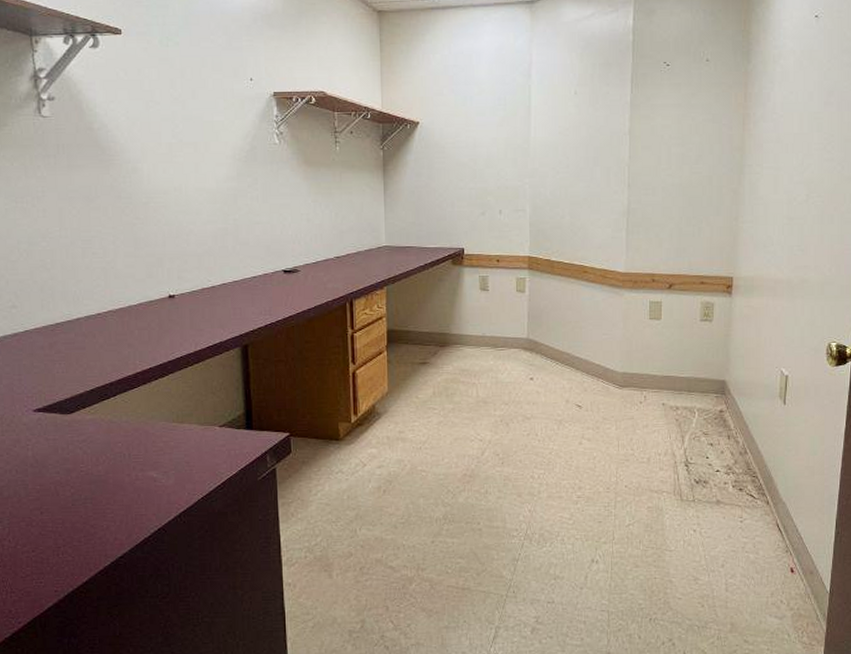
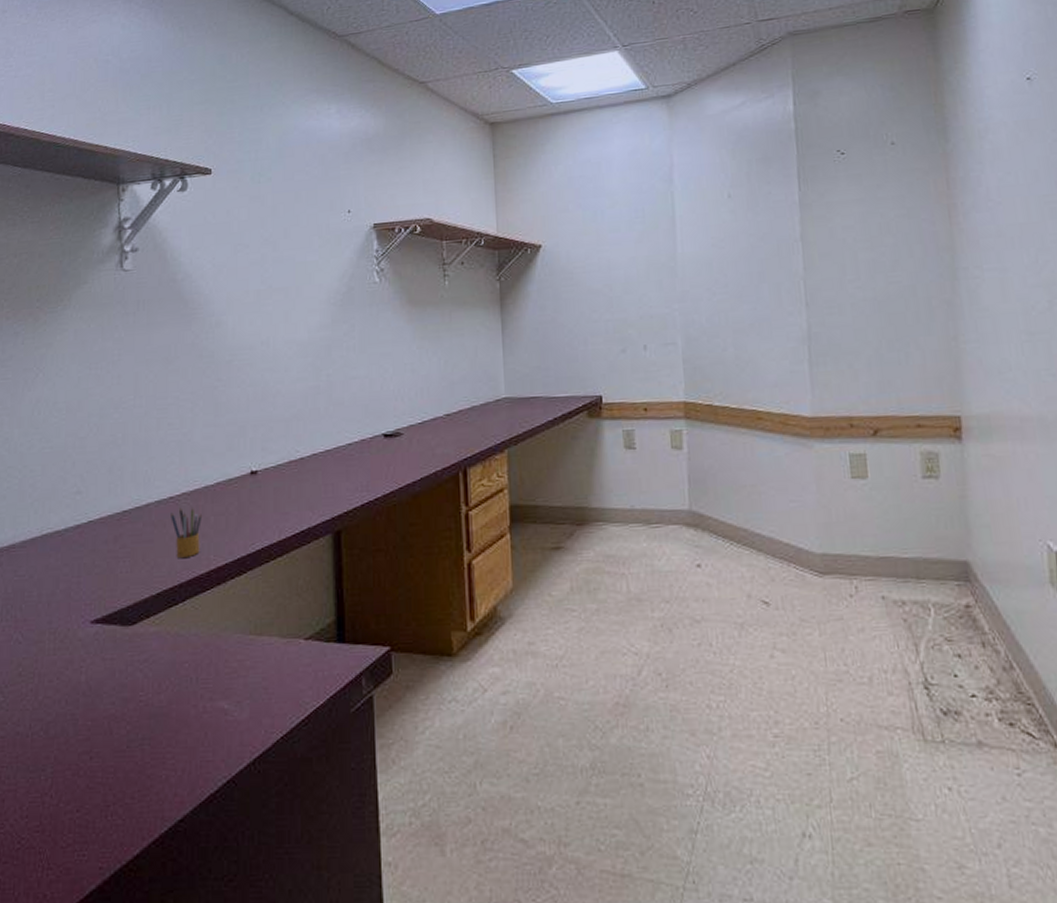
pencil box: none [99,322,127,362] -> present [171,507,202,558]

